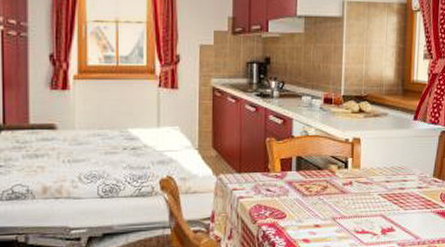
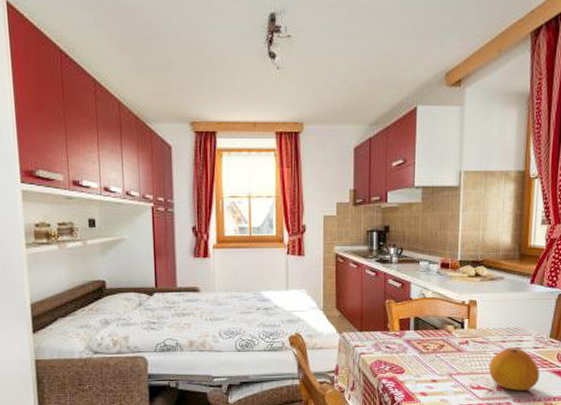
fruit: none [373,188,424,234] -> present [488,348,540,391]

